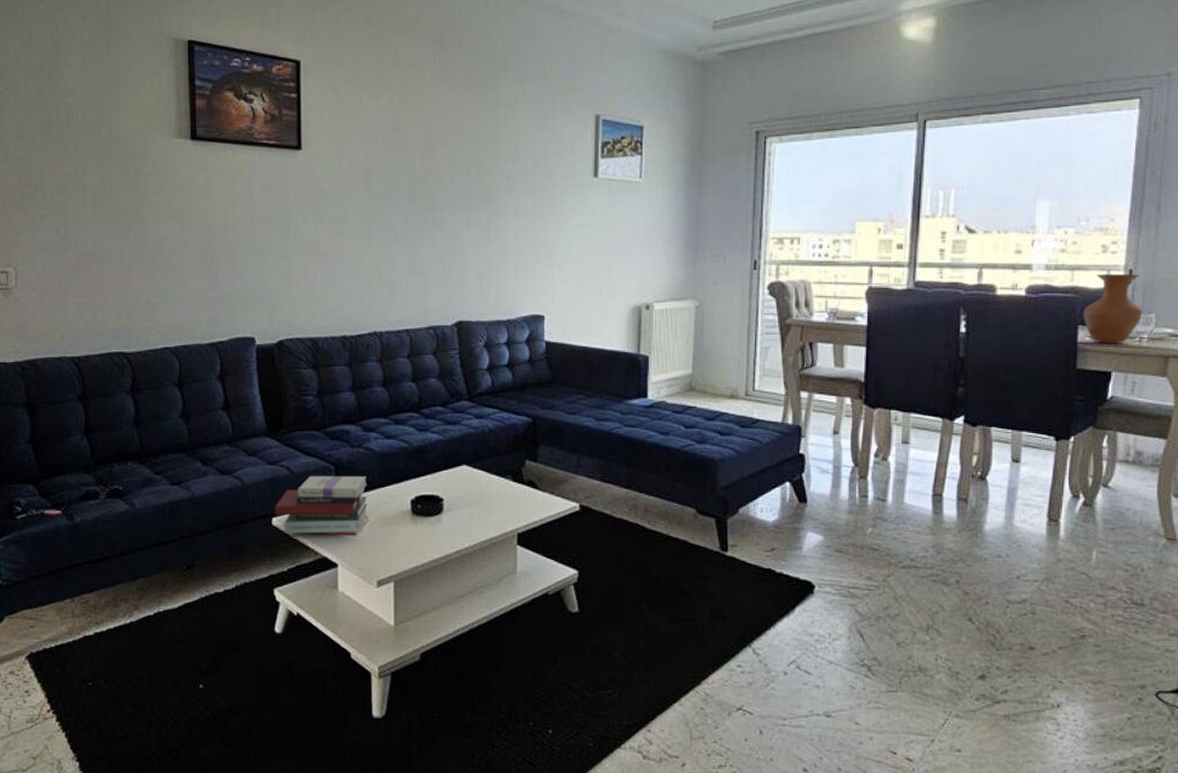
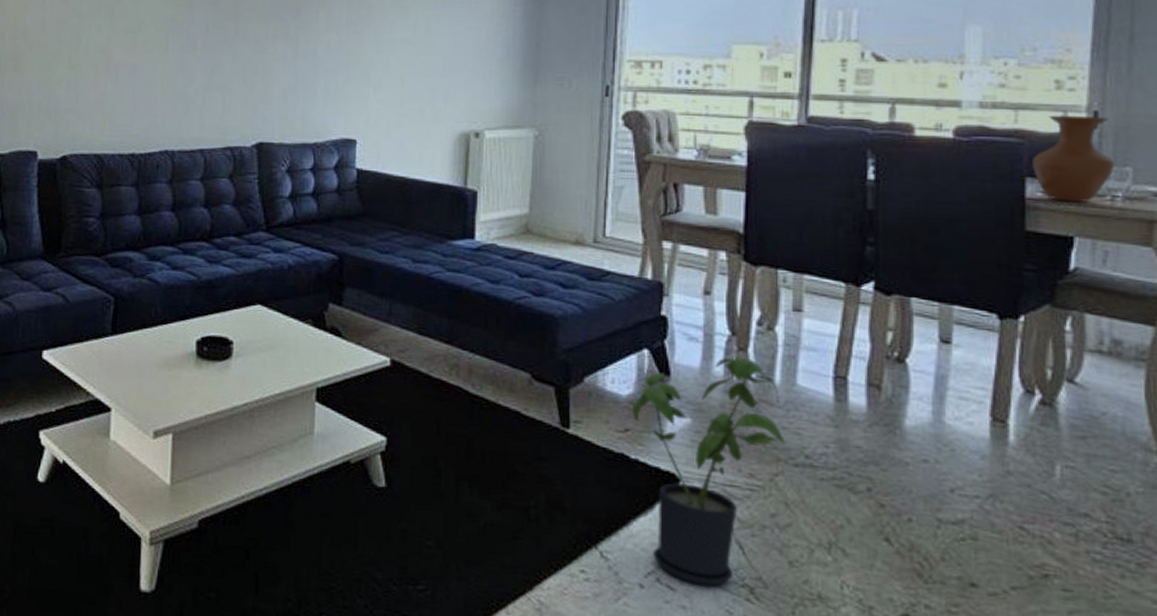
books: present [275,476,370,535] -> none [46,306,150,377]
house plant: none [776,482,896,669] -> present [631,354,786,587]

